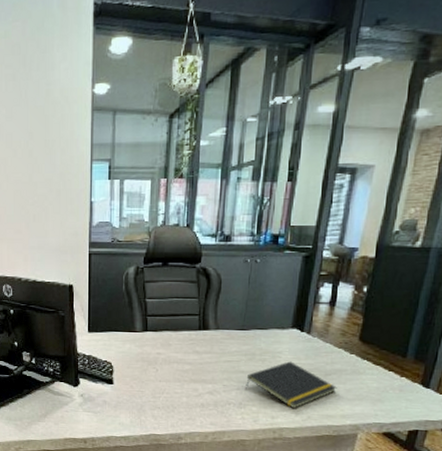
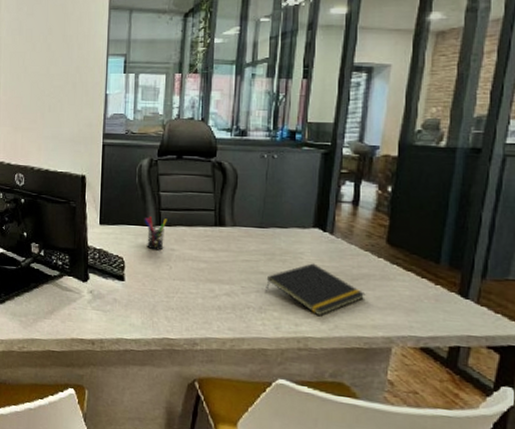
pen holder: none [131,323,154,355] -> present [144,216,167,251]

